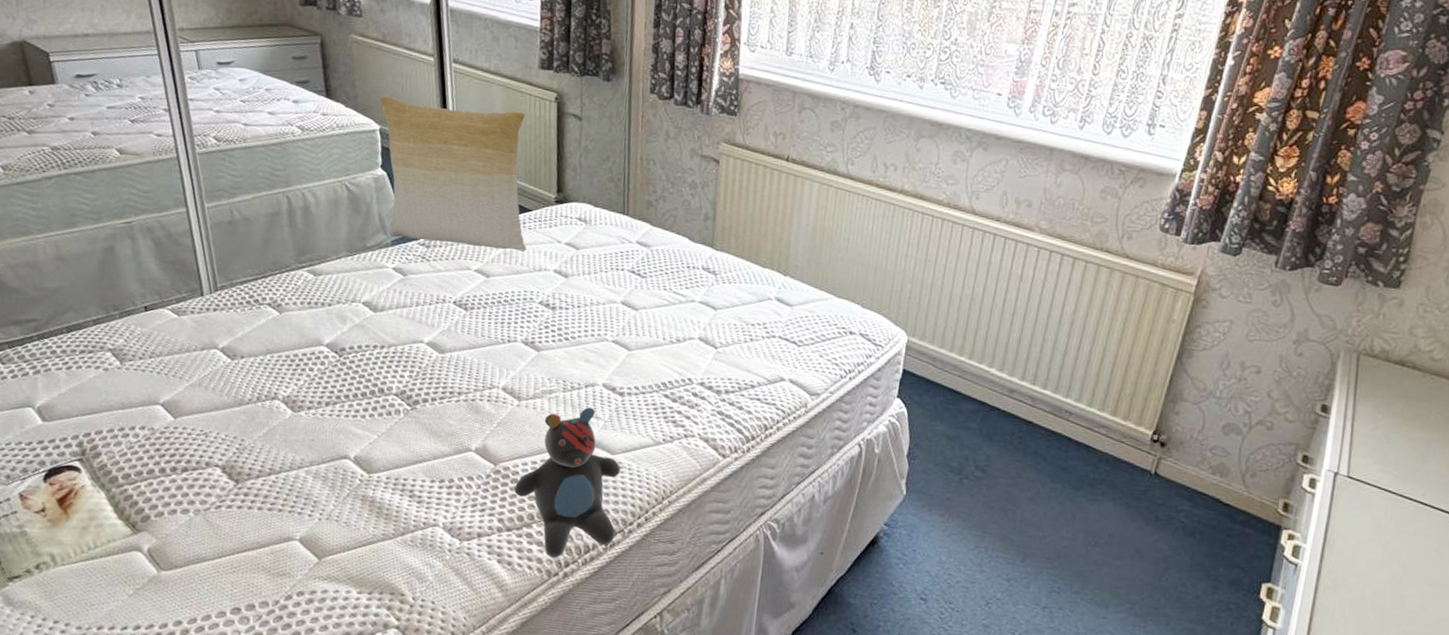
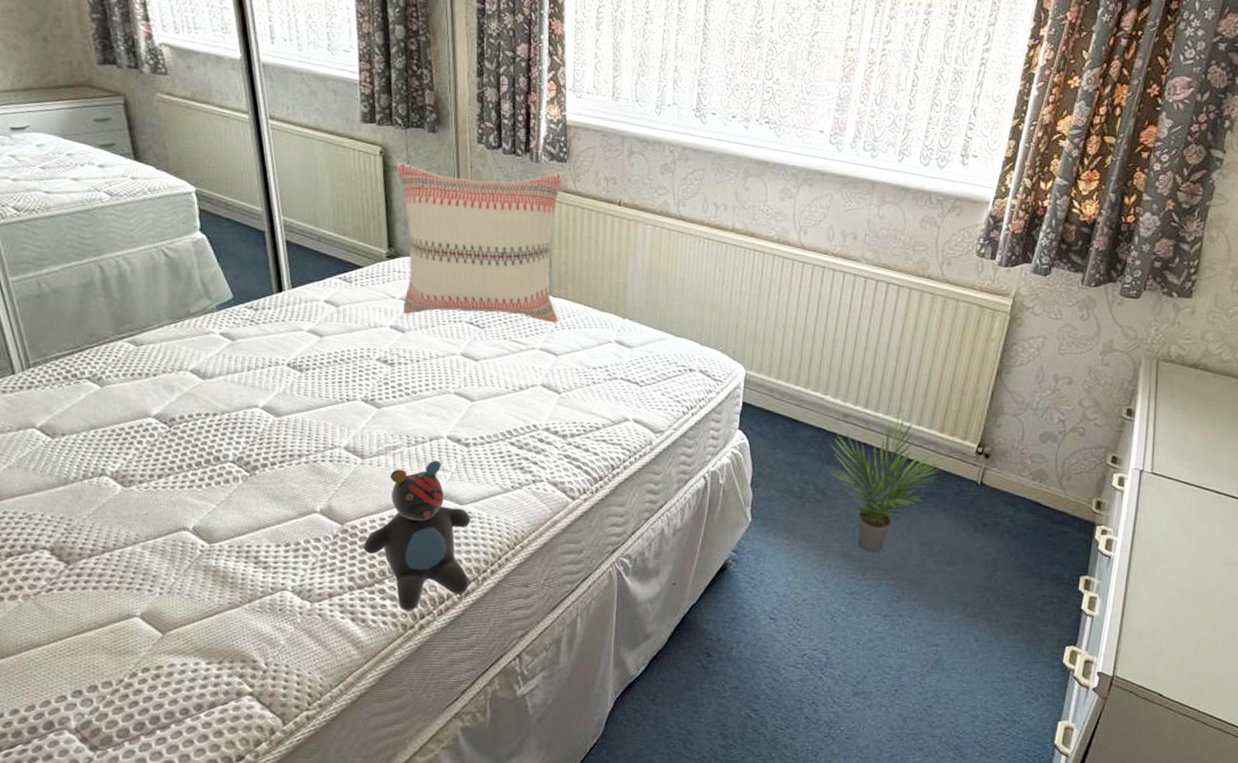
pillow: present [380,95,526,252] -> none [193,156,360,309]
pillow: none [567,108,732,277] -> present [395,161,562,323]
potted plant: none [985,396,1112,537] -> present [824,417,941,552]

